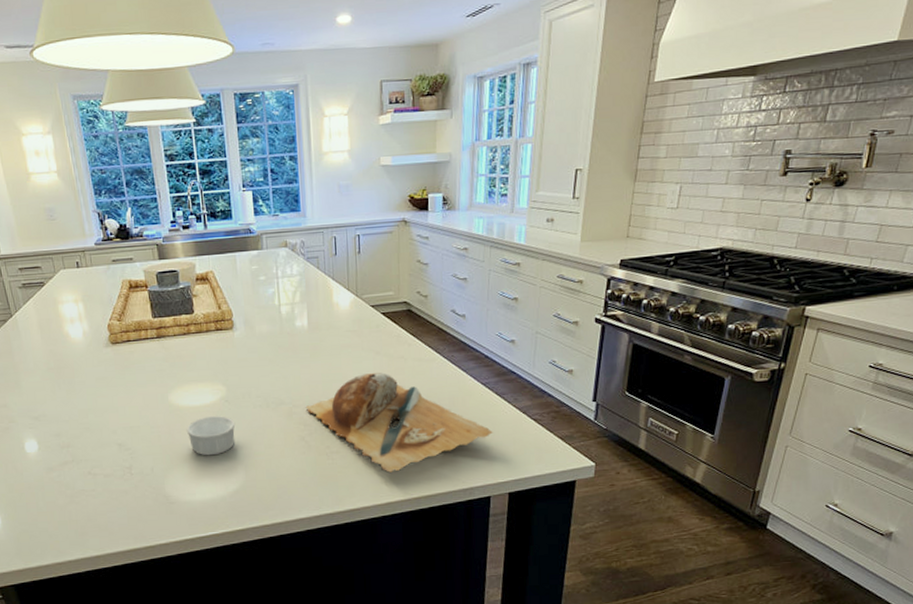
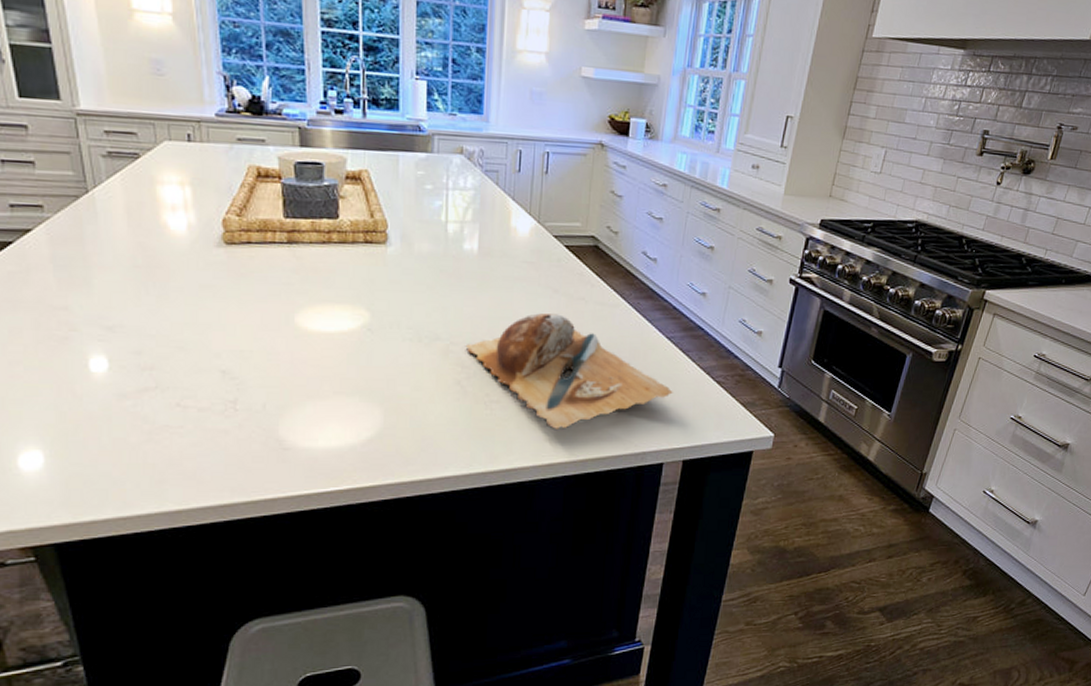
ramekin: present [186,416,236,456] -> none [314,346,378,395]

